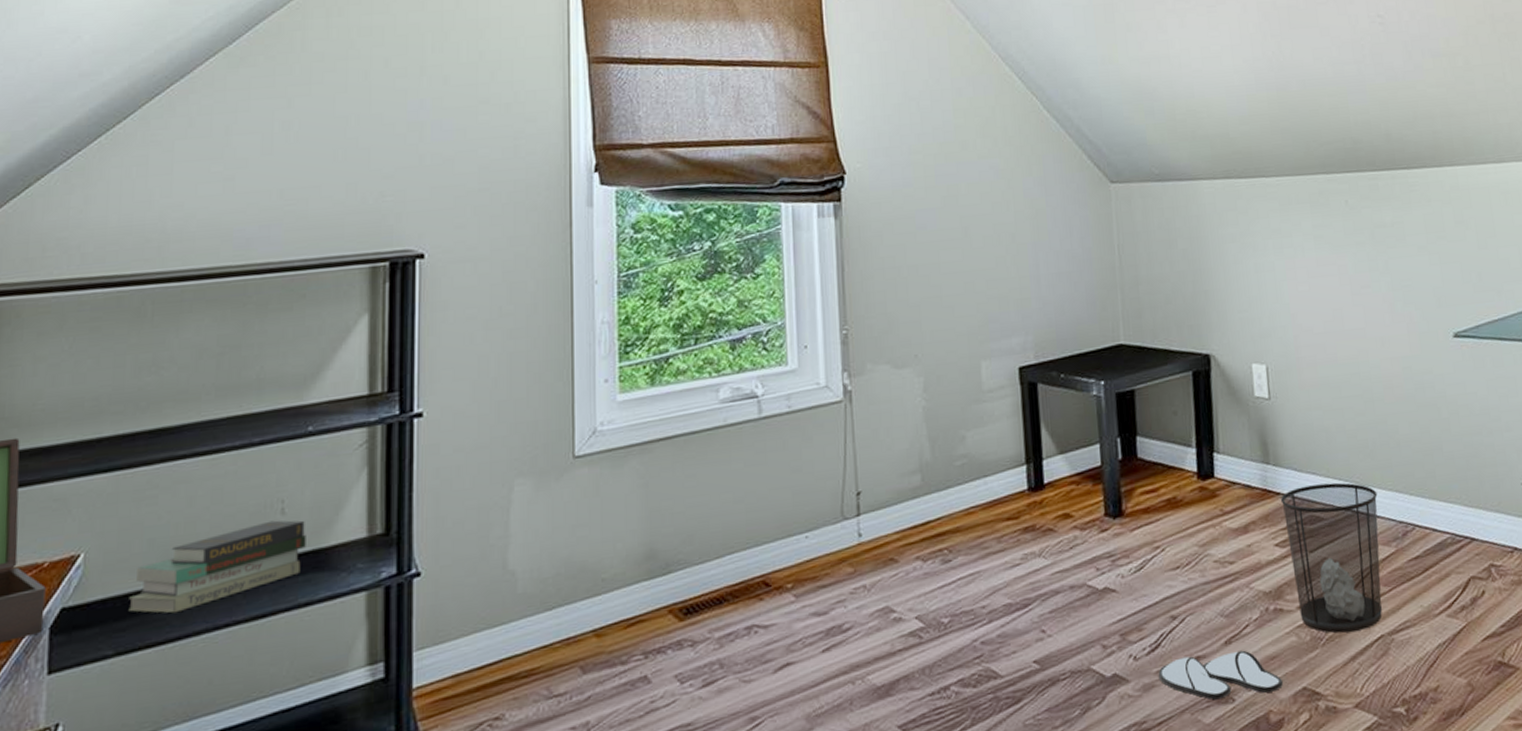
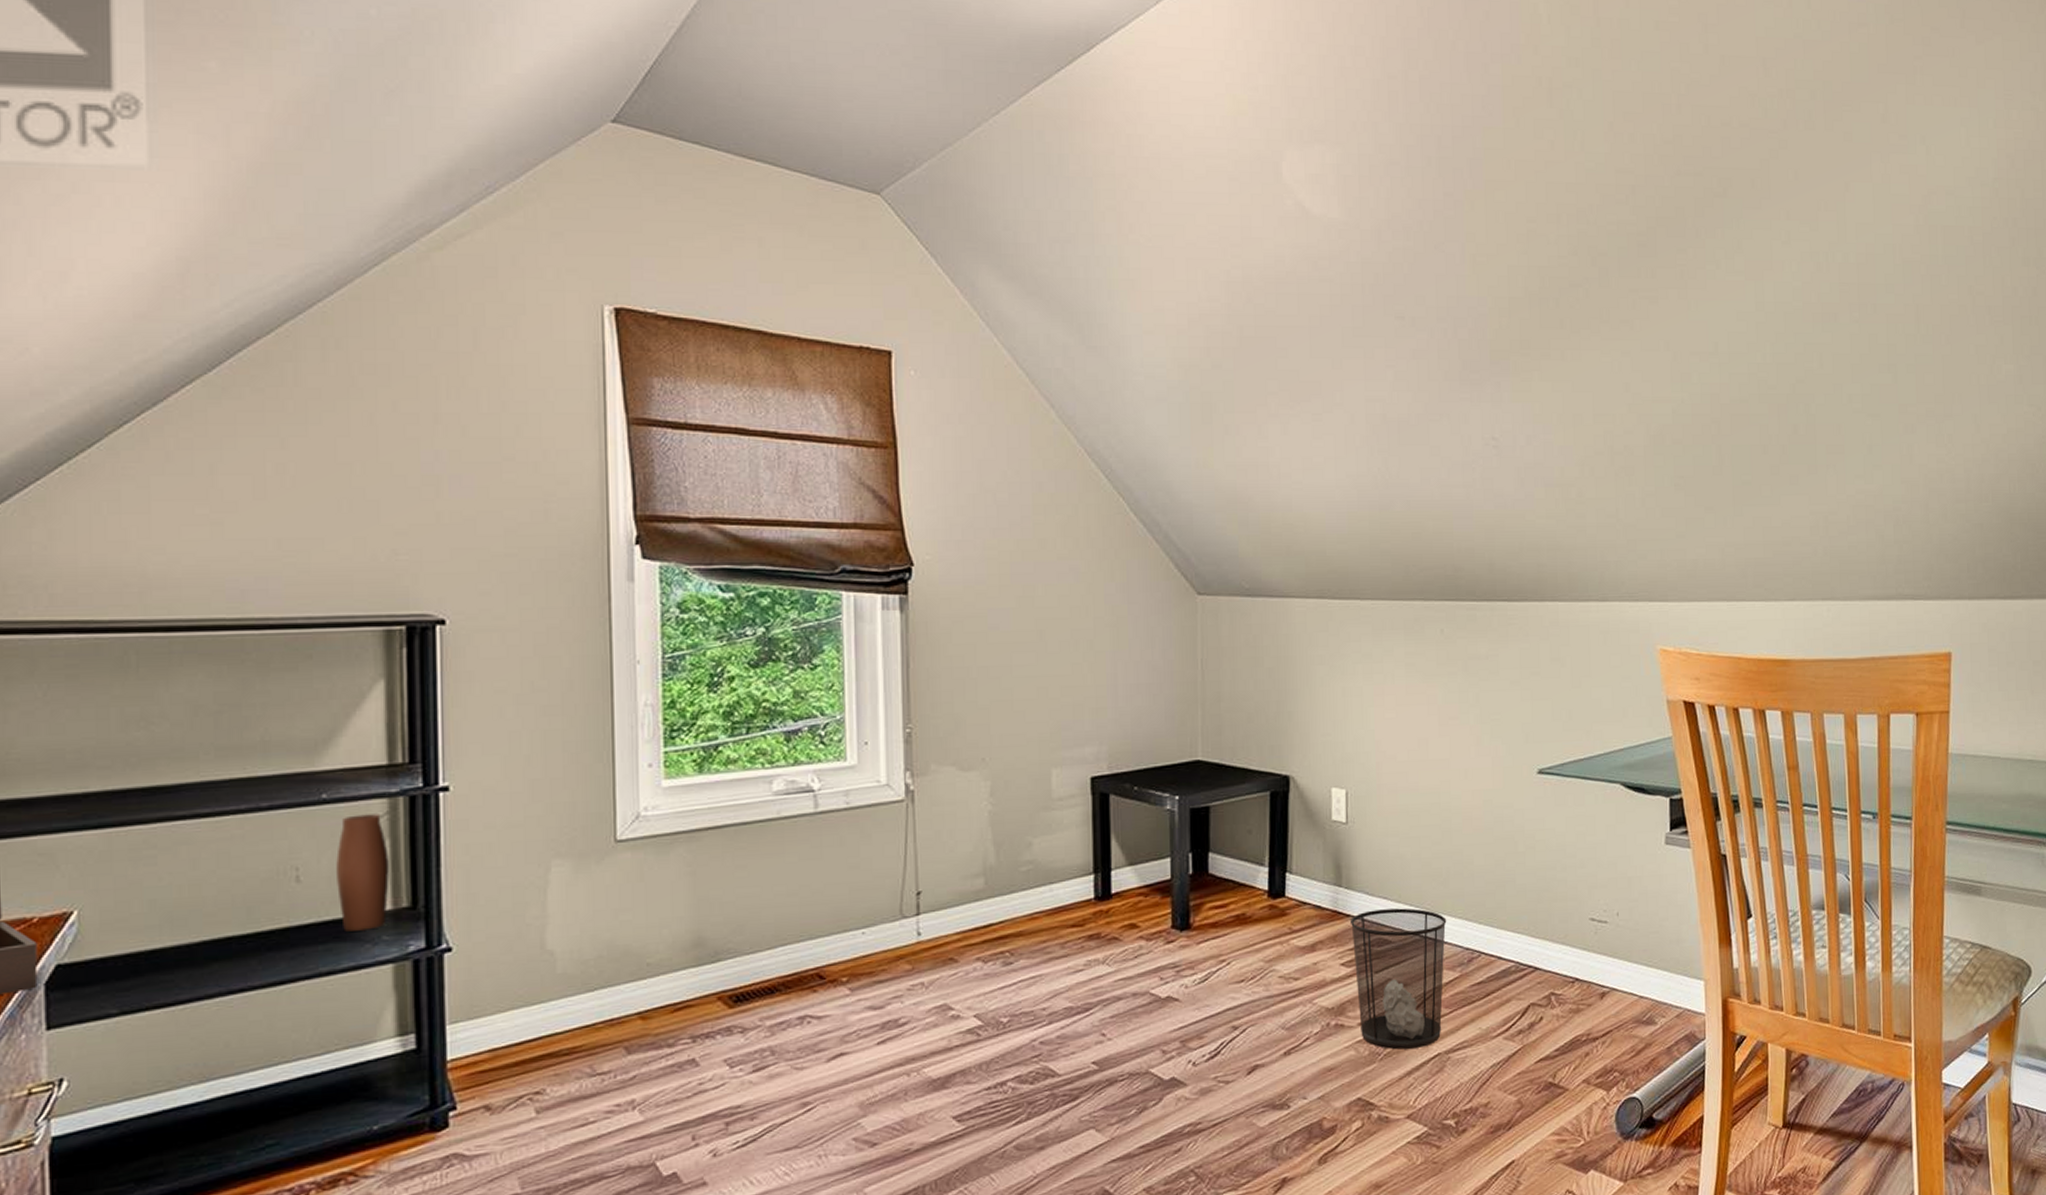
books: present [128,520,306,613] -> none [132,887,325,976]
vase: none [318,443,366,561] -> present [336,814,390,932]
slippers: present [1158,650,1283,700] -> none [1216,1061,1338,1106]

